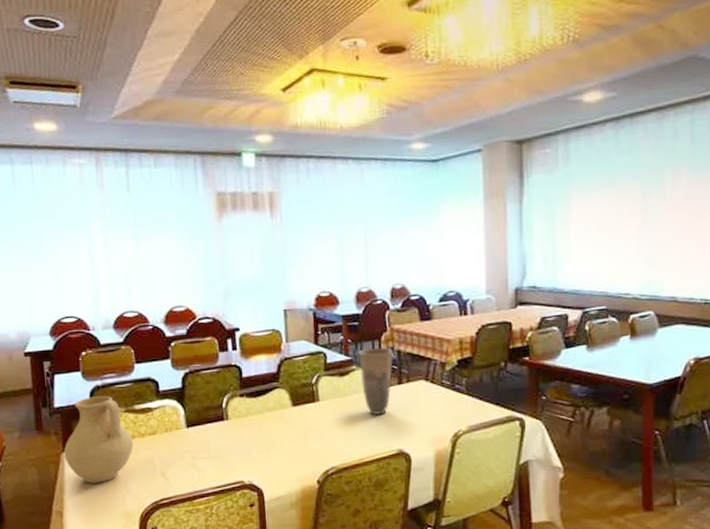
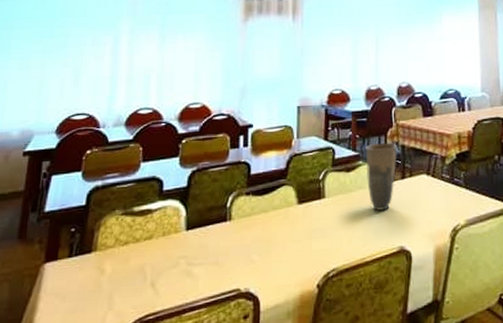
pitcher: present [63,396,134,483] -> none [44,197,127,300]

